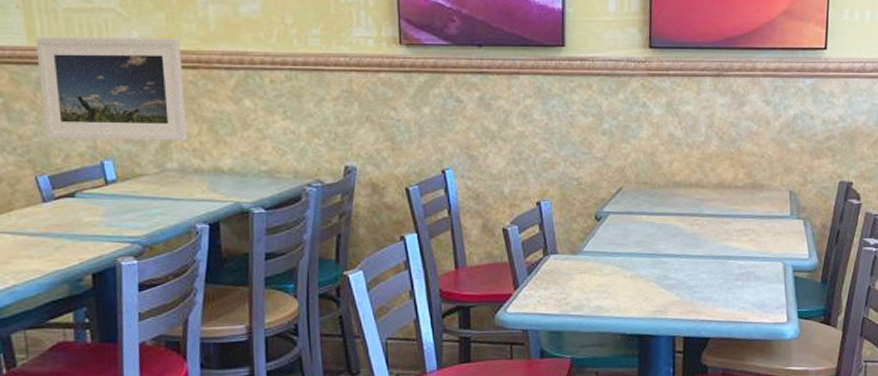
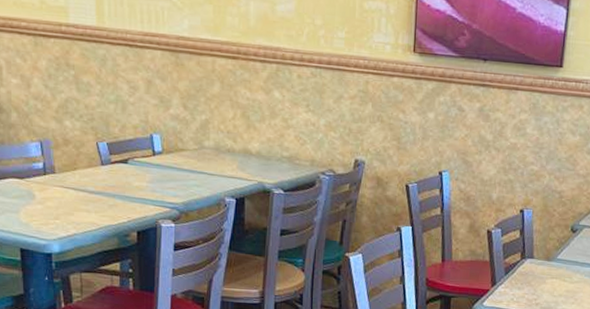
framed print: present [35,38,188,142] -> none [104,19,224,124]

